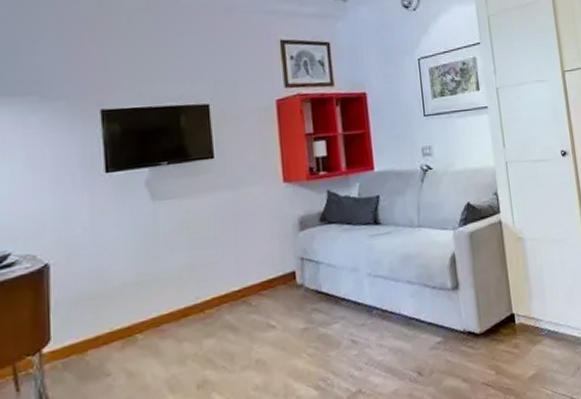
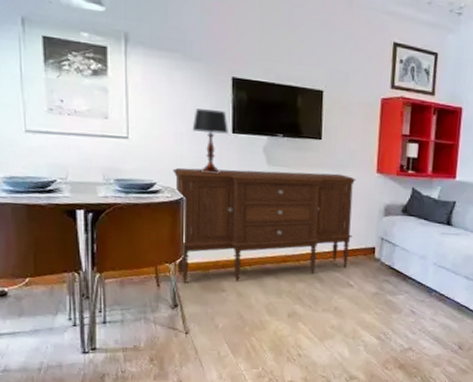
sideboard: none [32,192,266,379] -> present [172,167,356,284]
table lamp: none [55,149,101,228] -> present [192,108,228,174]

